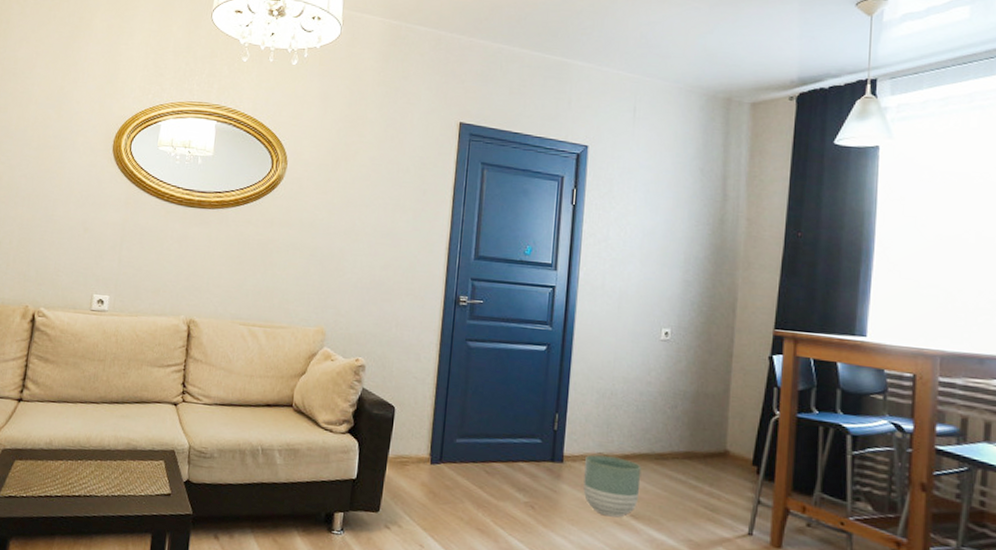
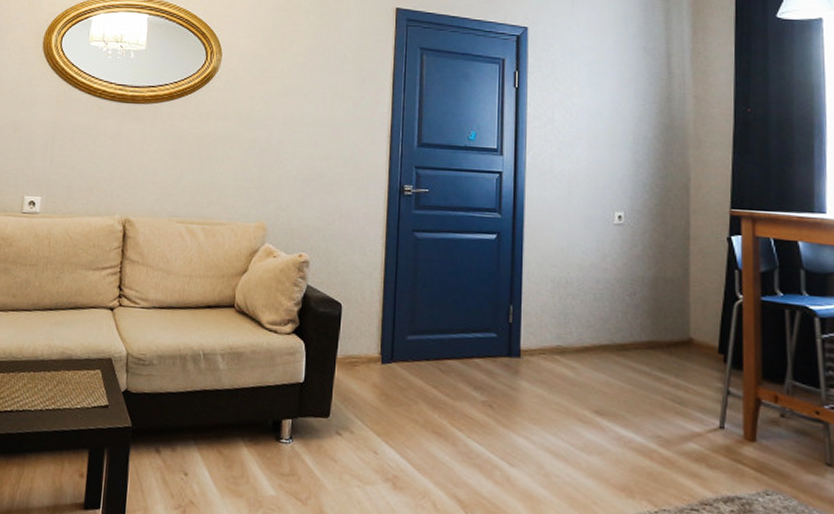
planter: present [583,454,642,518] -> none [543,347,603,415]

